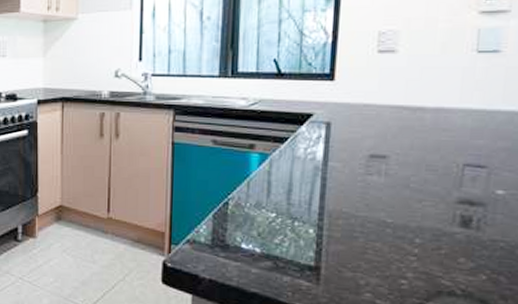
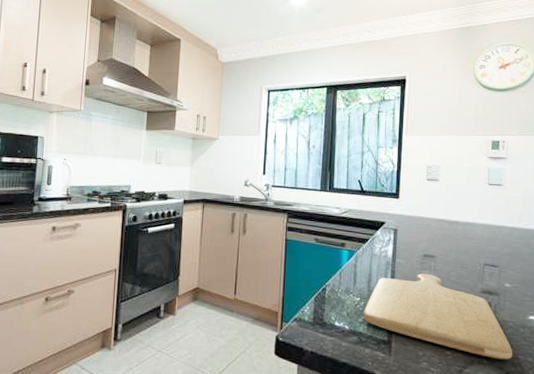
chopping board: none [279,179,503,291] -> present [362,273,513,360]

